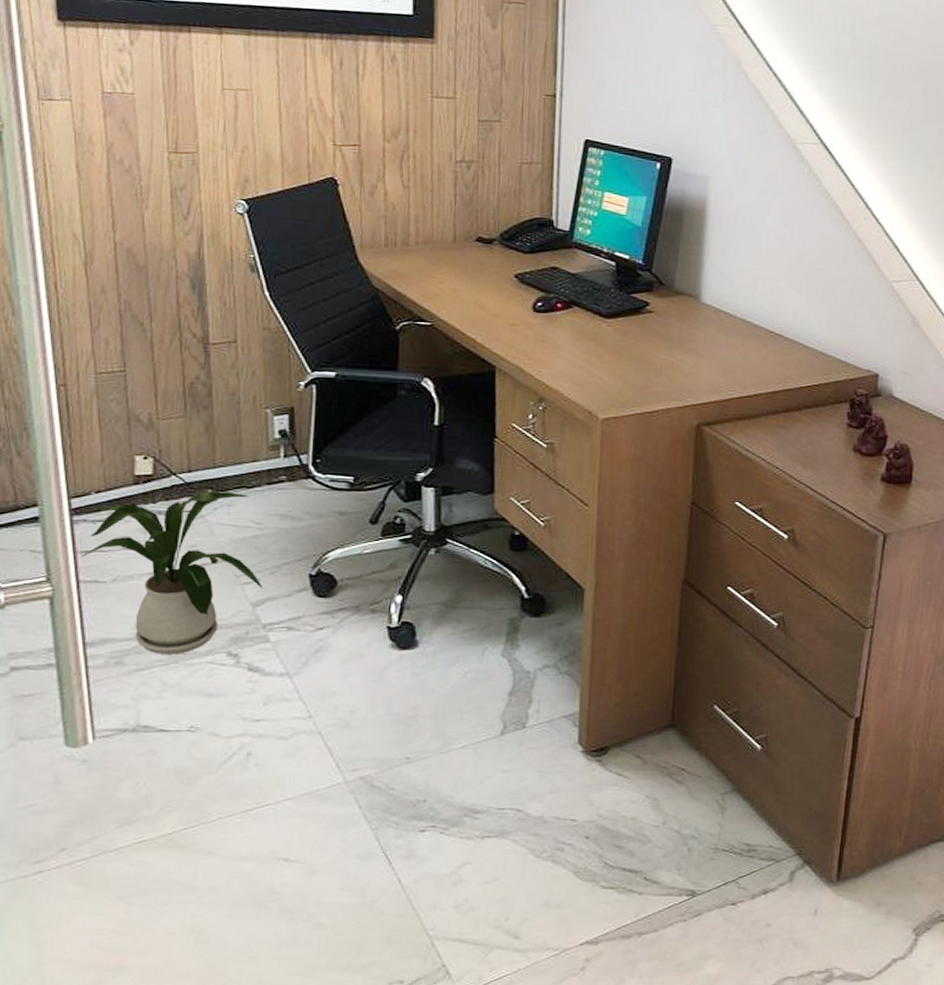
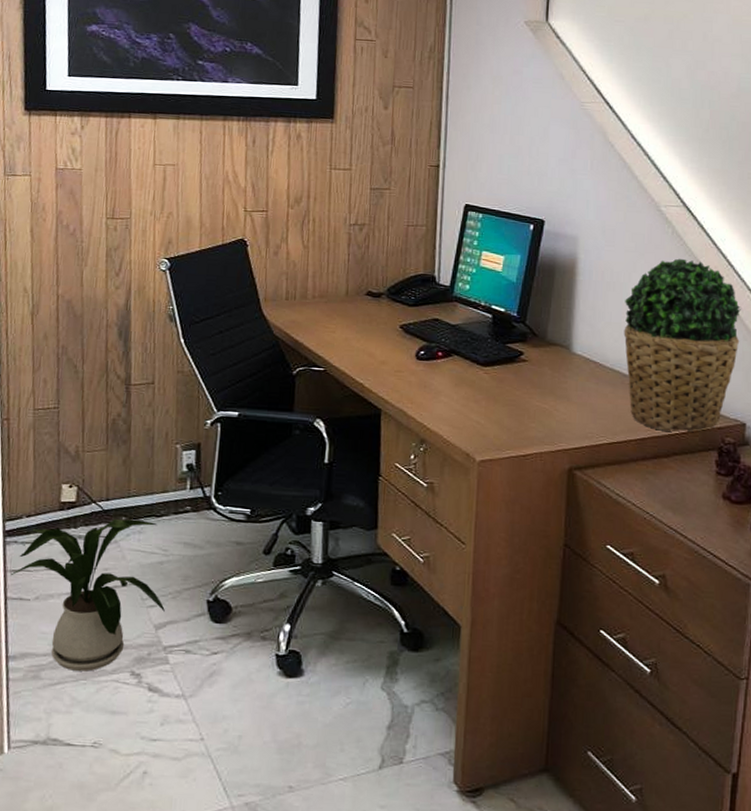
potted plant: none [755,200,878,385] -> present [623,258,741,433]

